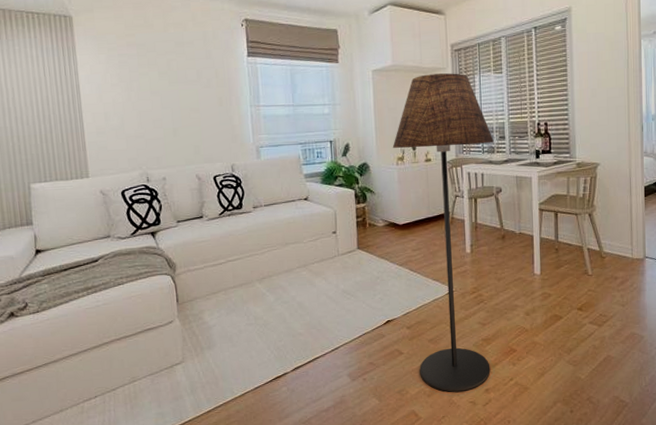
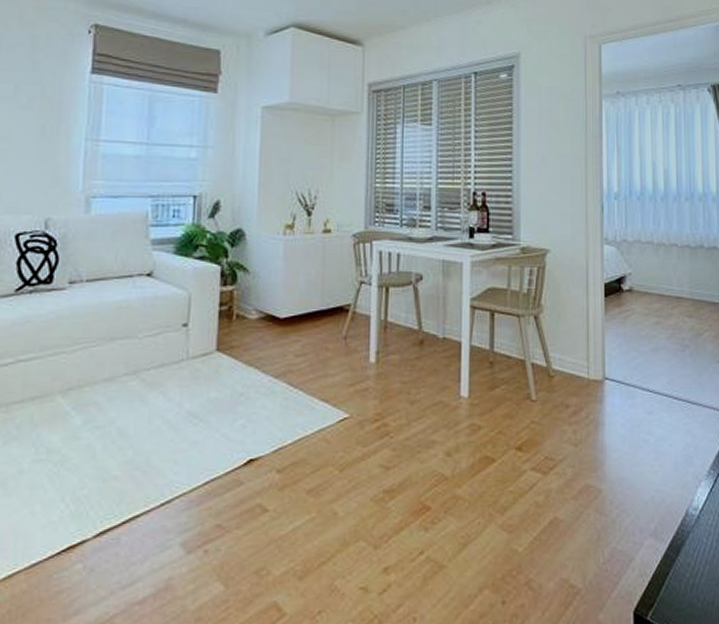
floor lamp: present [392,73,495,393] -> none [279,118,417,573]

